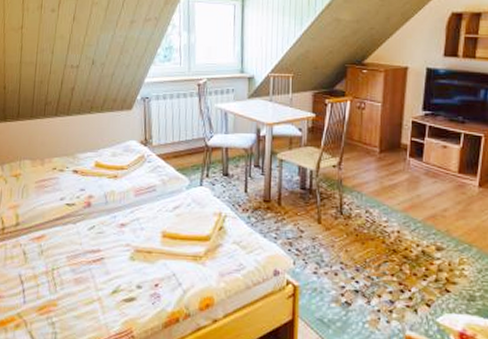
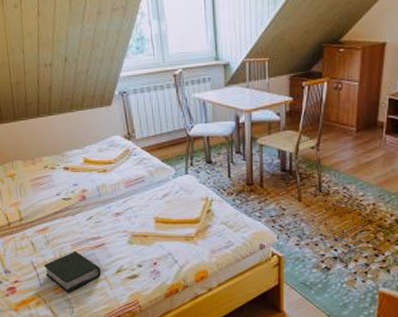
book: none [32,264,96,315] -> present [44,250,102,293]

